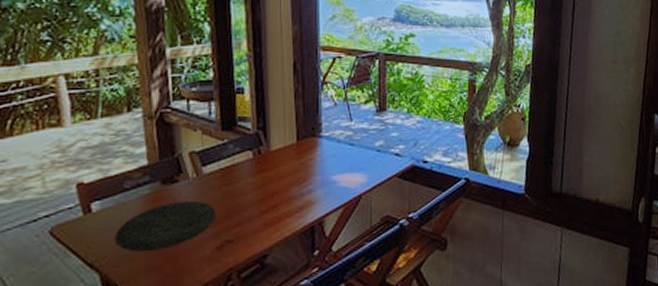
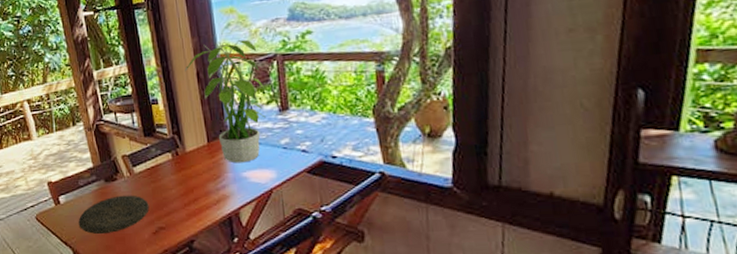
potted plant: none [280,33,365,166] -> present [184,39,266,163]

